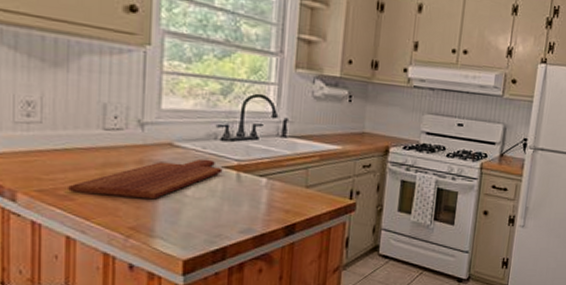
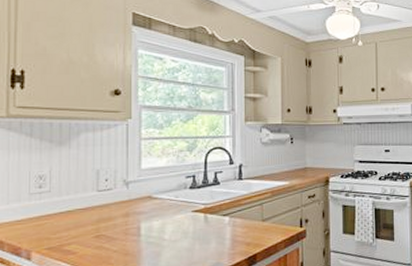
cutting board: present [68,158,223,200] -> none [71,206,193,247]

